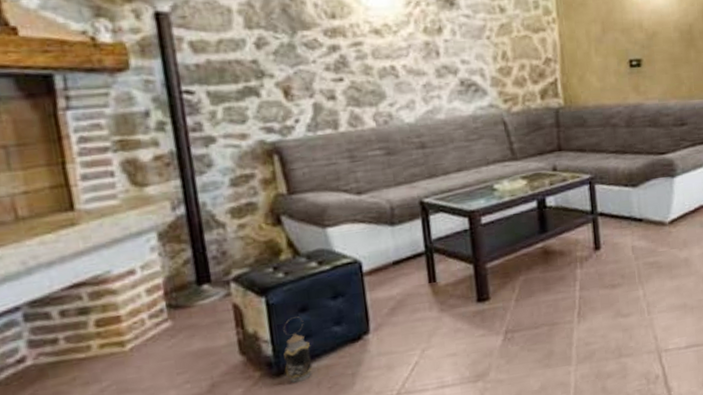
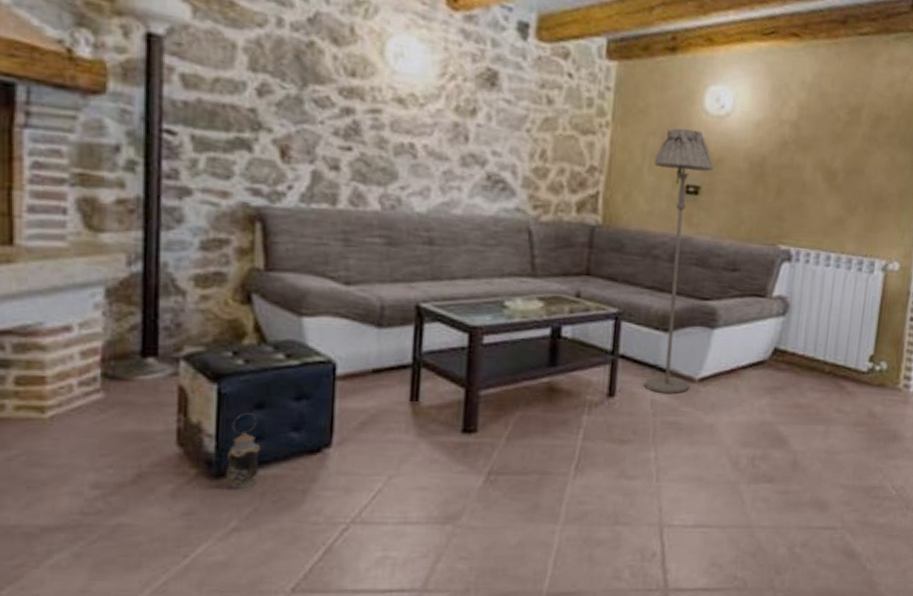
floor lamp: none [598,12,662,240] -> present [643,128,714,394]

